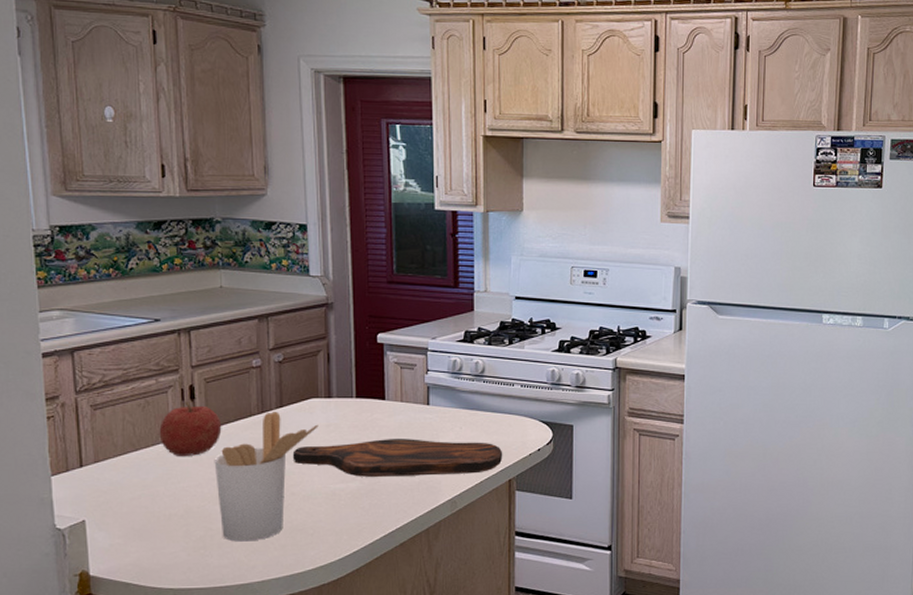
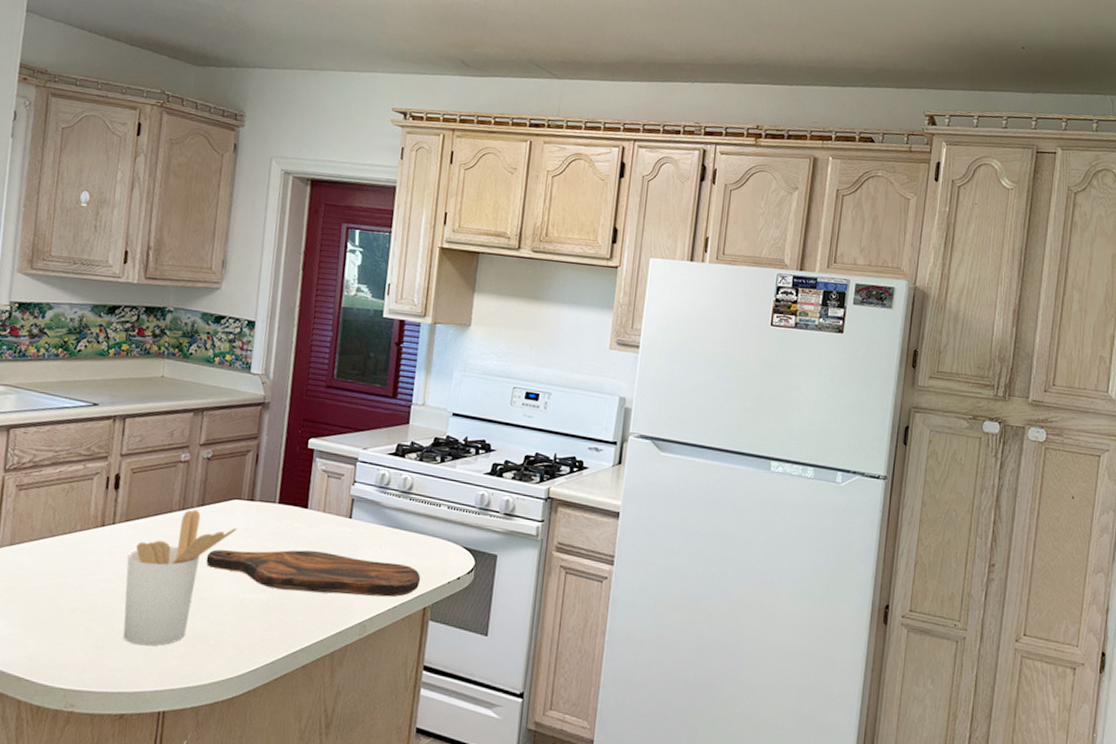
fruit: present [159,402,222,456] -> none [77,491,141,548]

